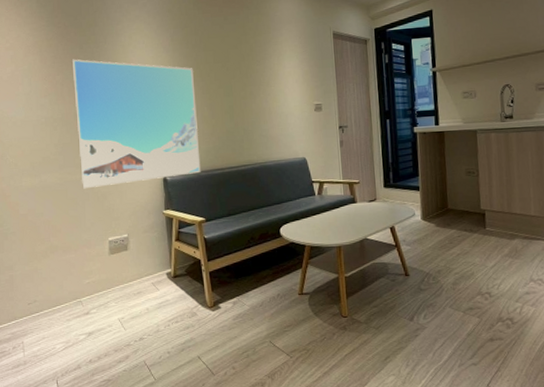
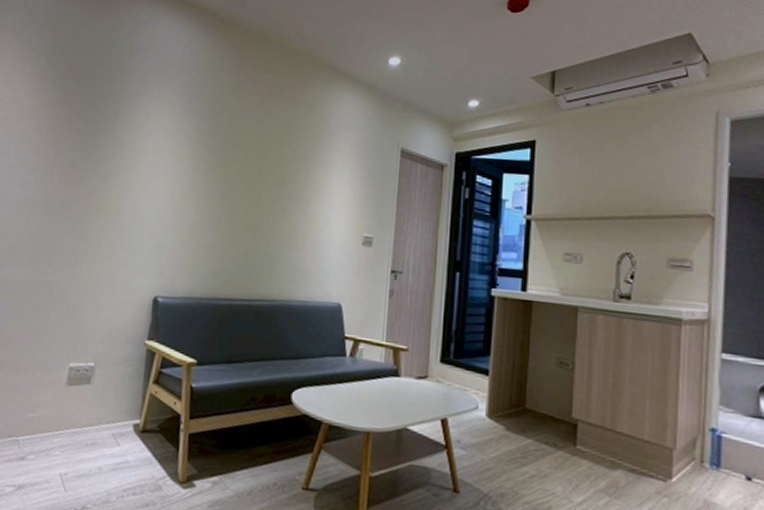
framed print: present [71,59,201,189] -> none [51,132,217,300]

